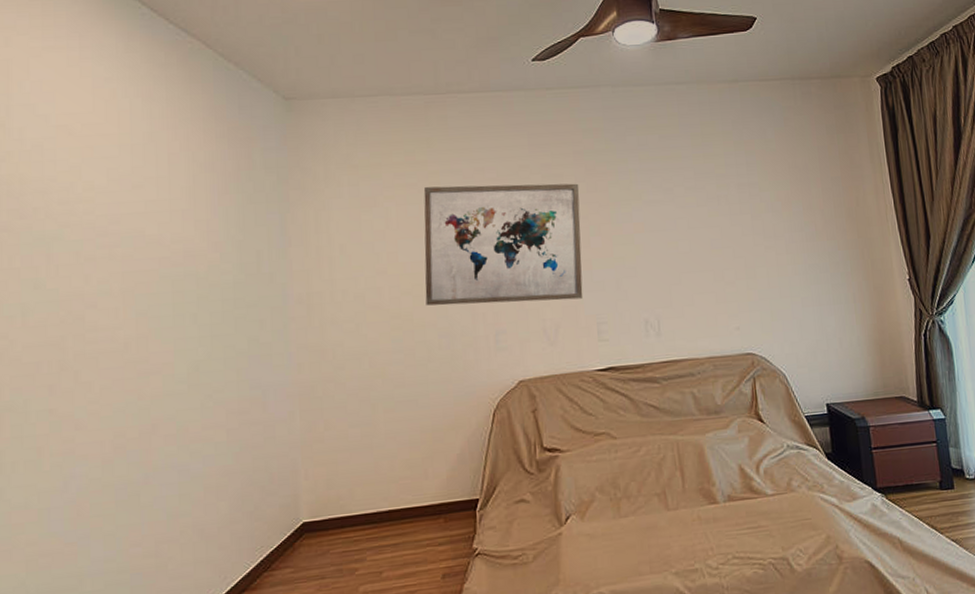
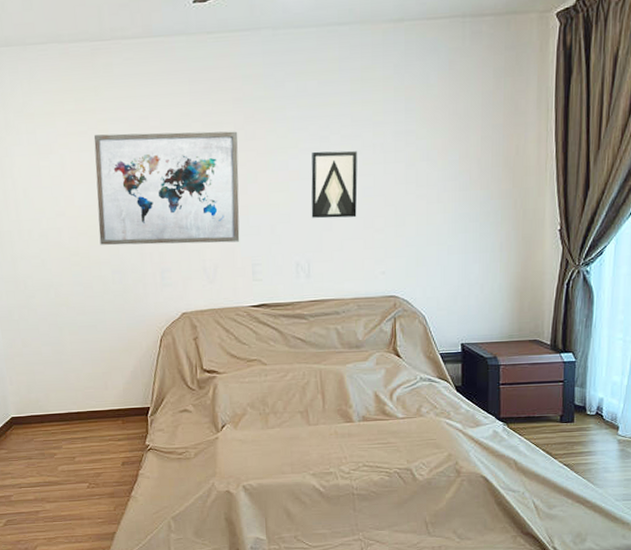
wall art: none [656,202,706,272] -> present [311,150,358,219]

